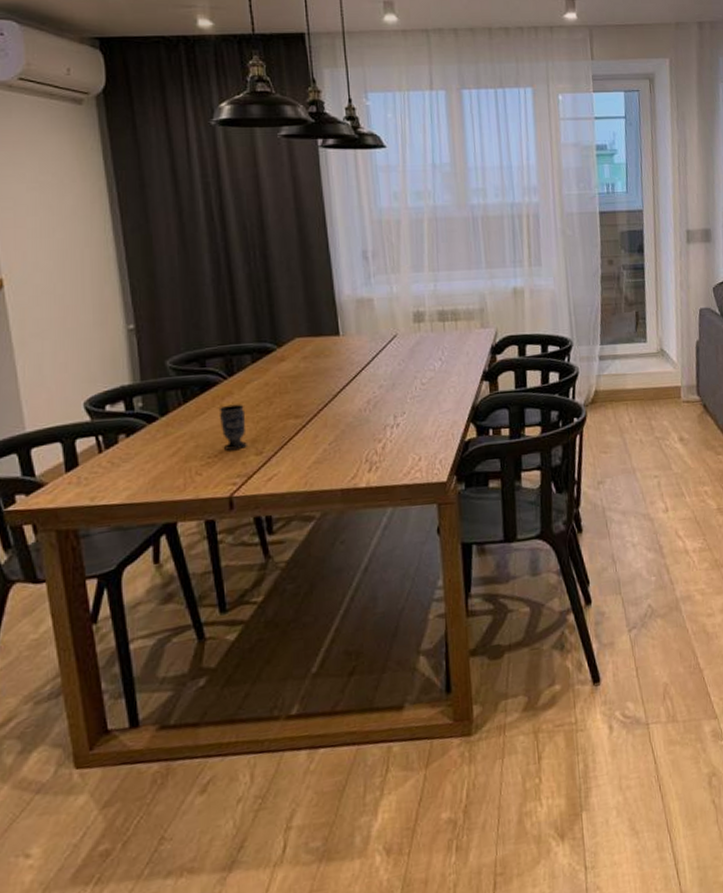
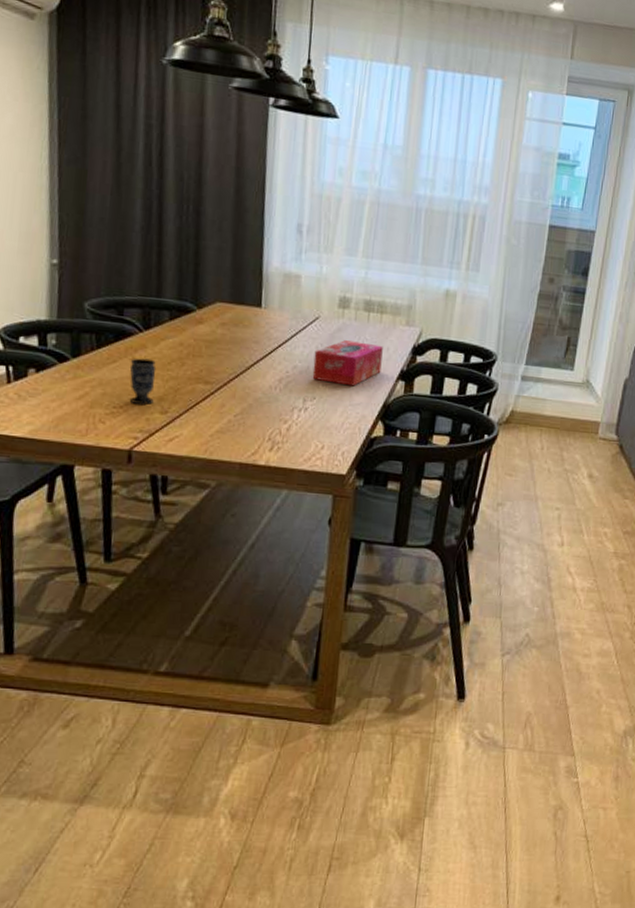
tissue box: none [397,351,464,396] -> present [312,340,383,386]

